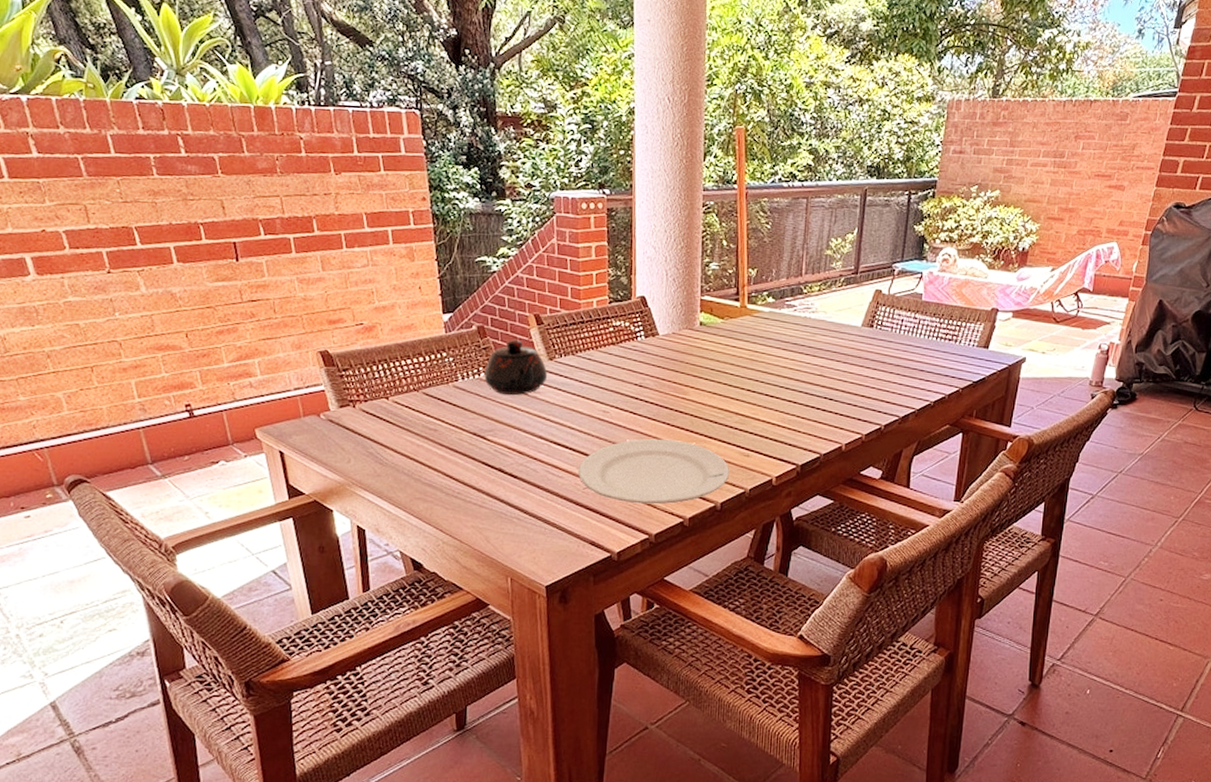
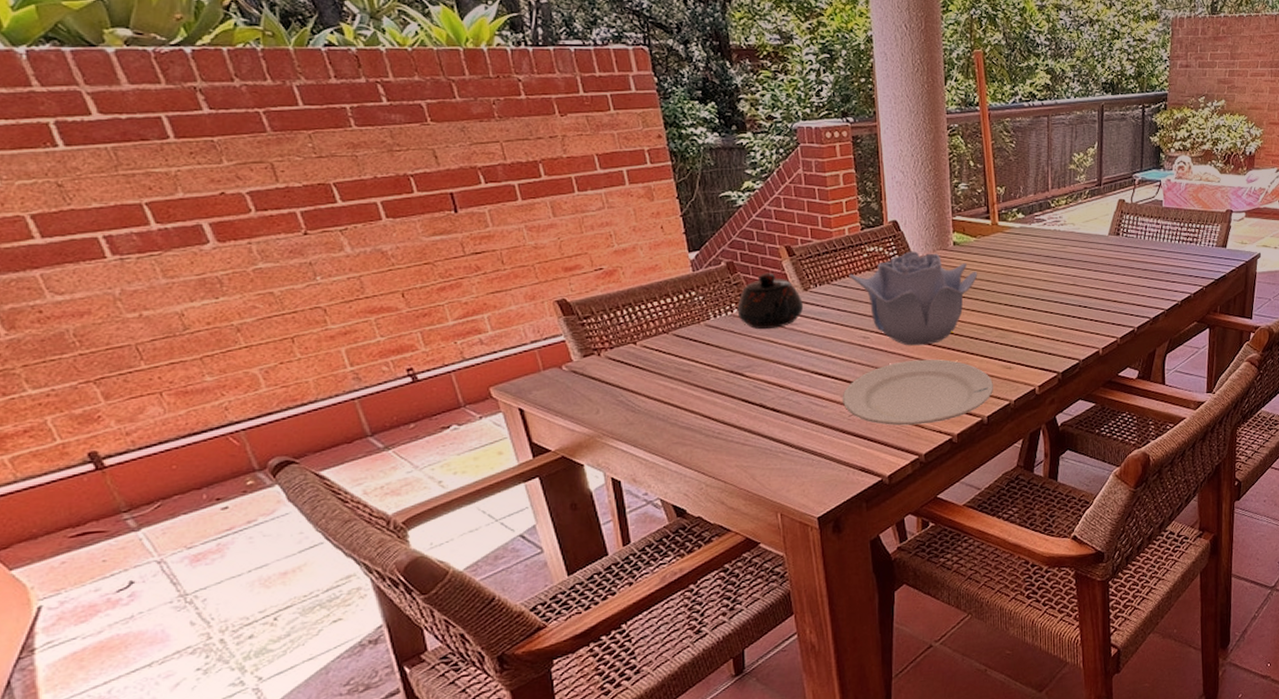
decorative bowl: none [593,328,723,425] -> present [848,251,978,346]

